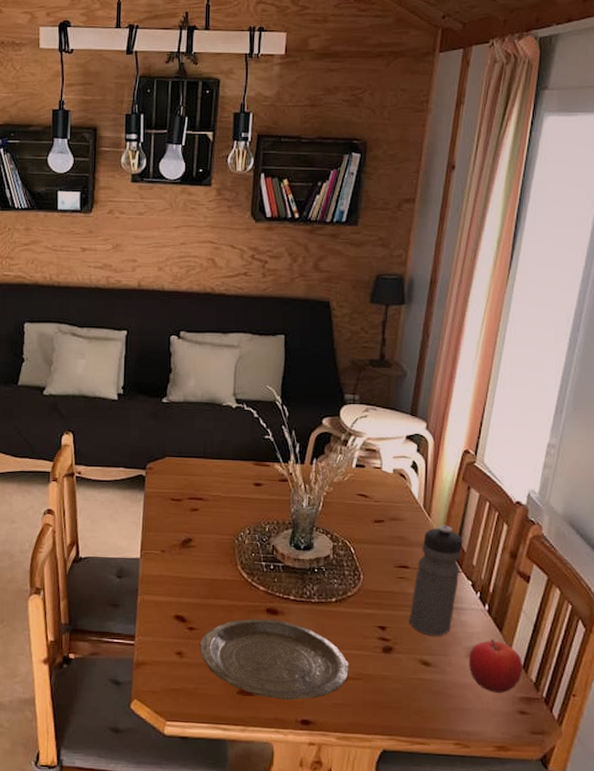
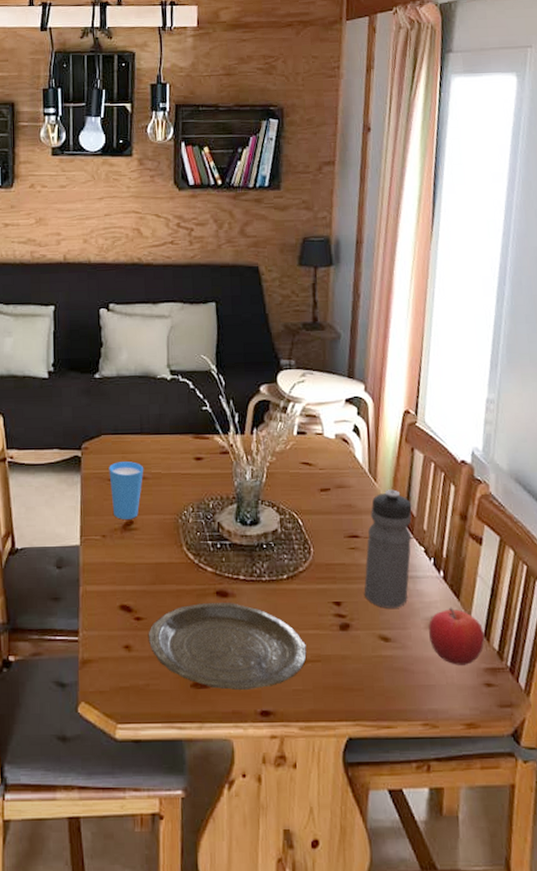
cup: none [171,483,205,537] -> present [109,461,144,519]

